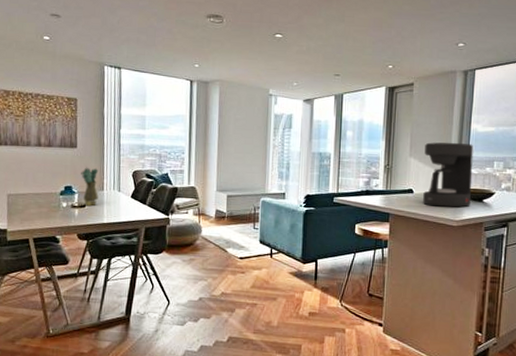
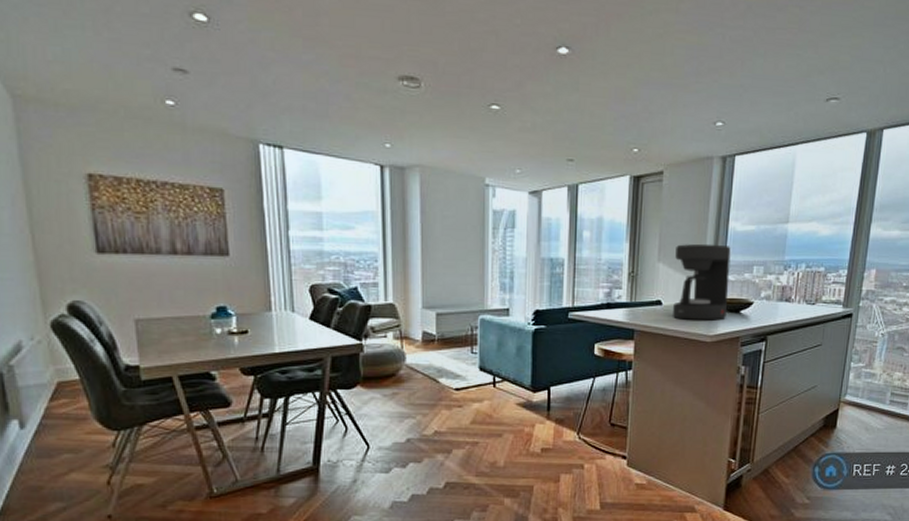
vase: present [81,167,99,207] -> none [238,281,265,332]

